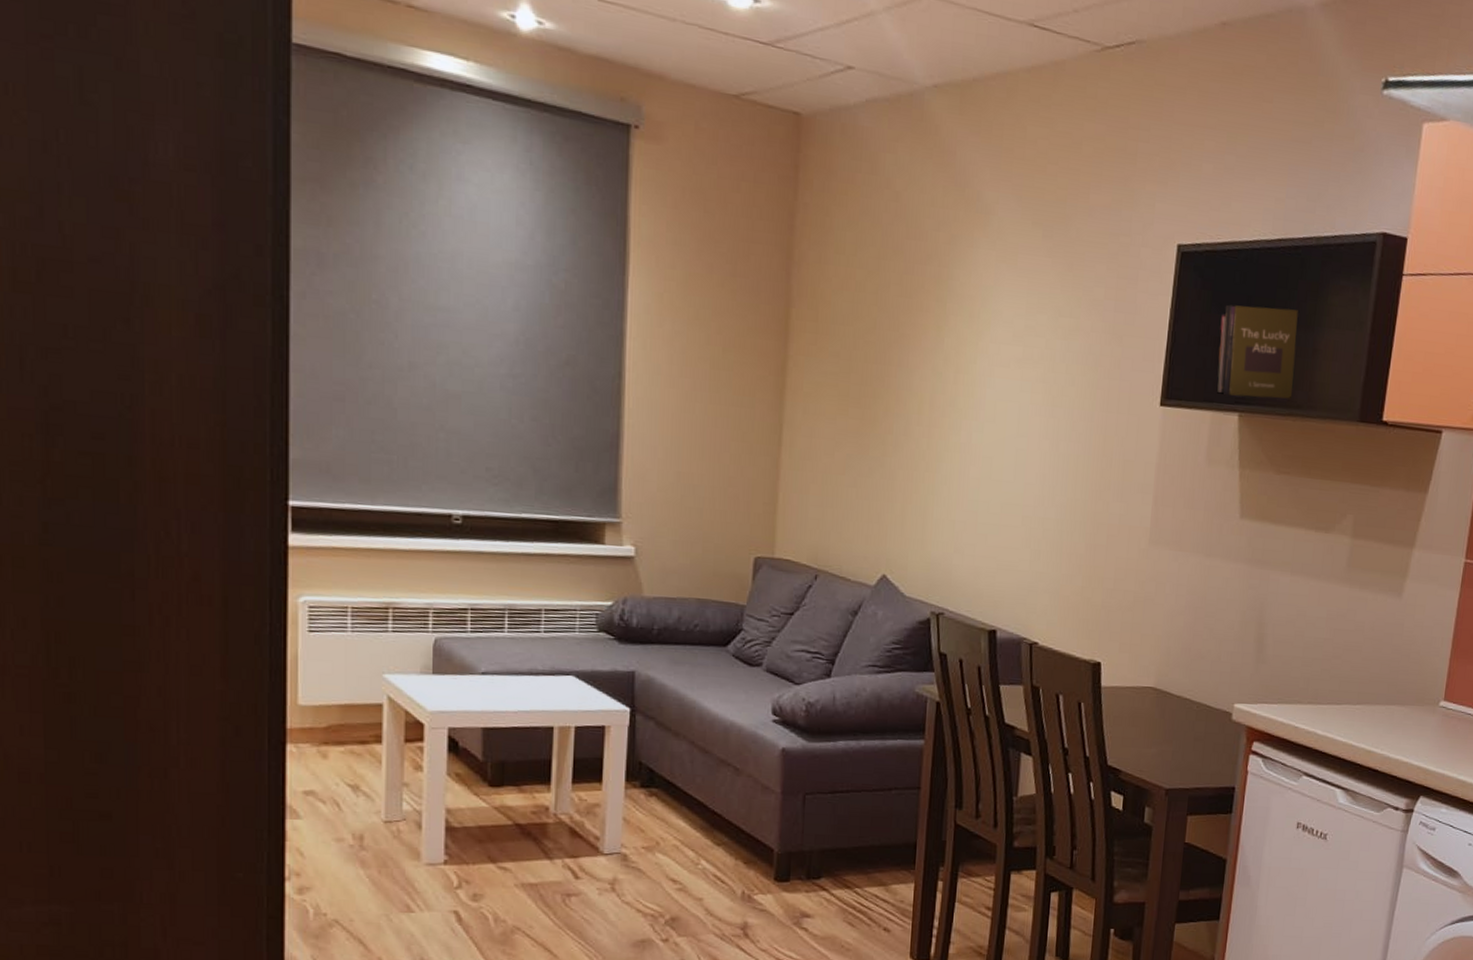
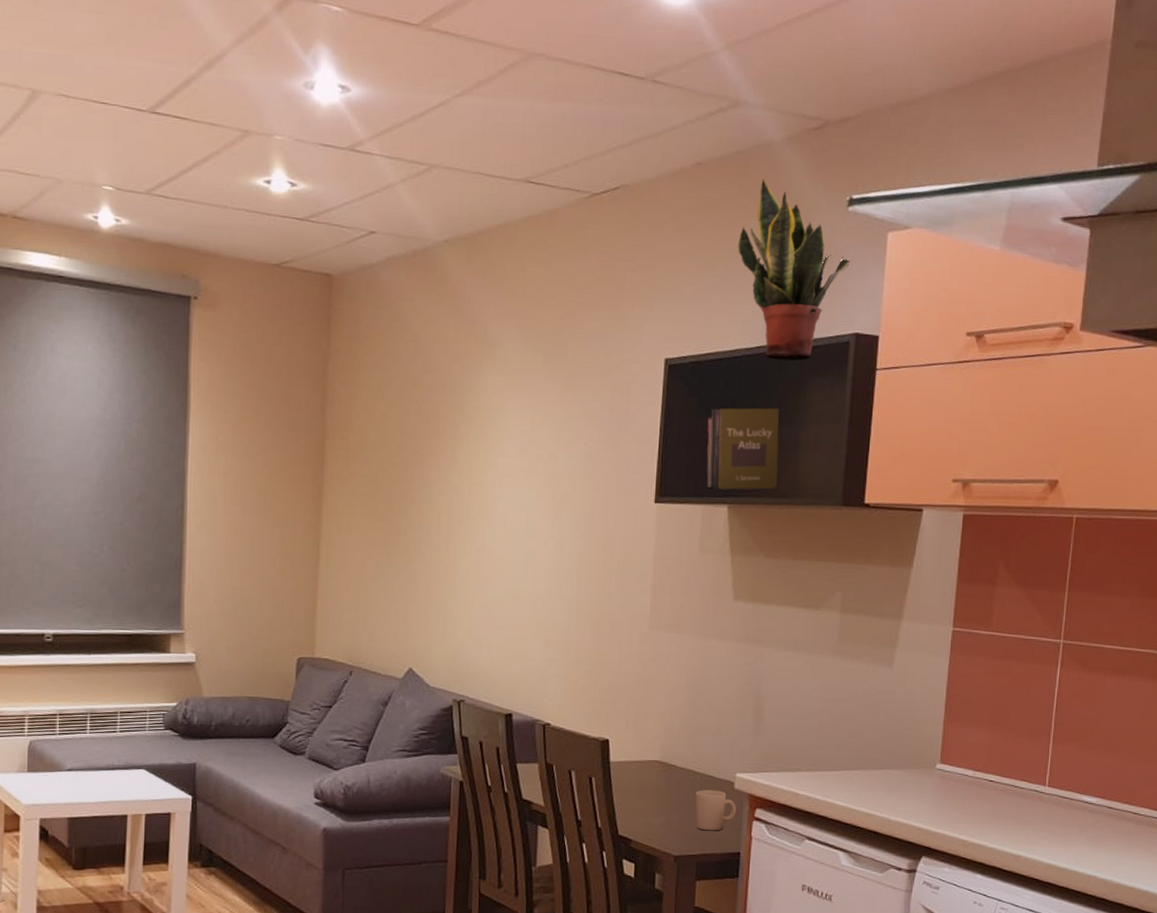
mug: none [1190,720,1233,764] -> present [695,790,736,831]
potted plant: none [1261,48,1385,259] -> present [737,179,853,361]

